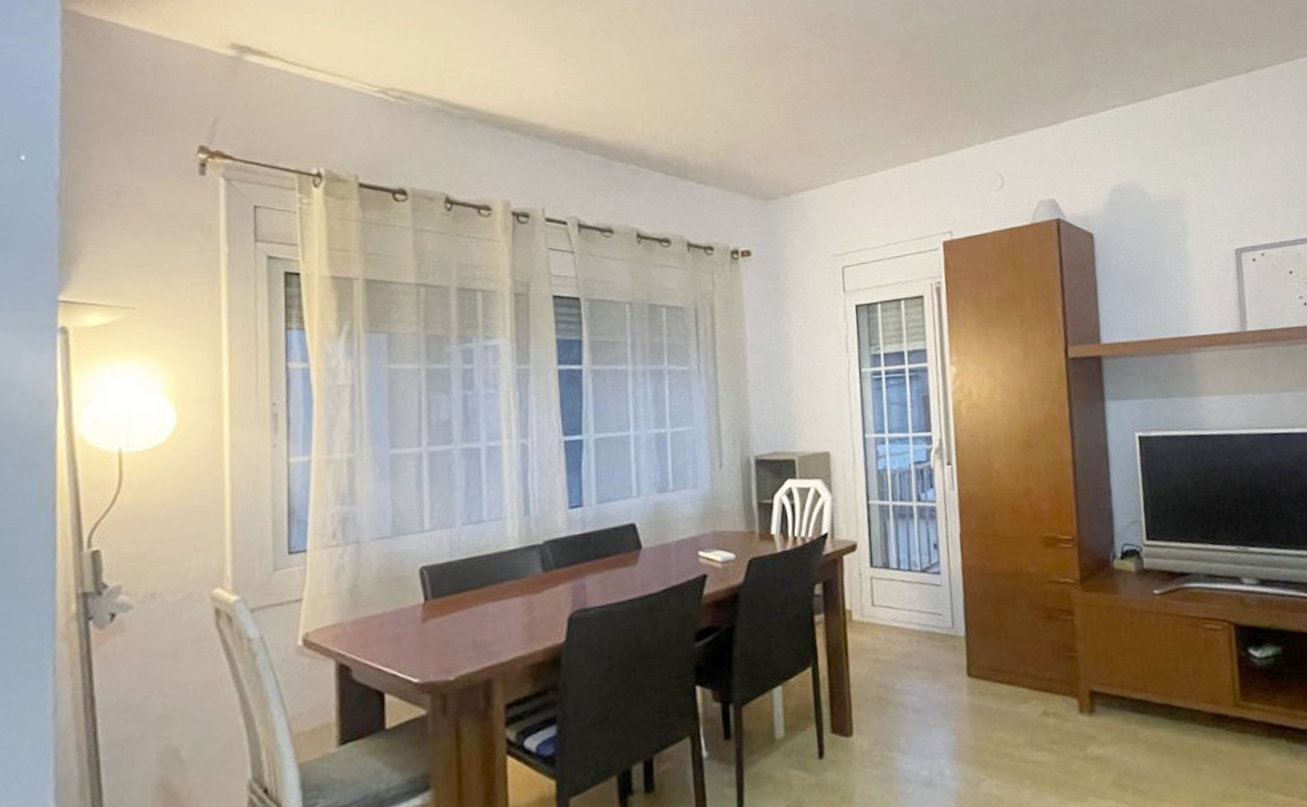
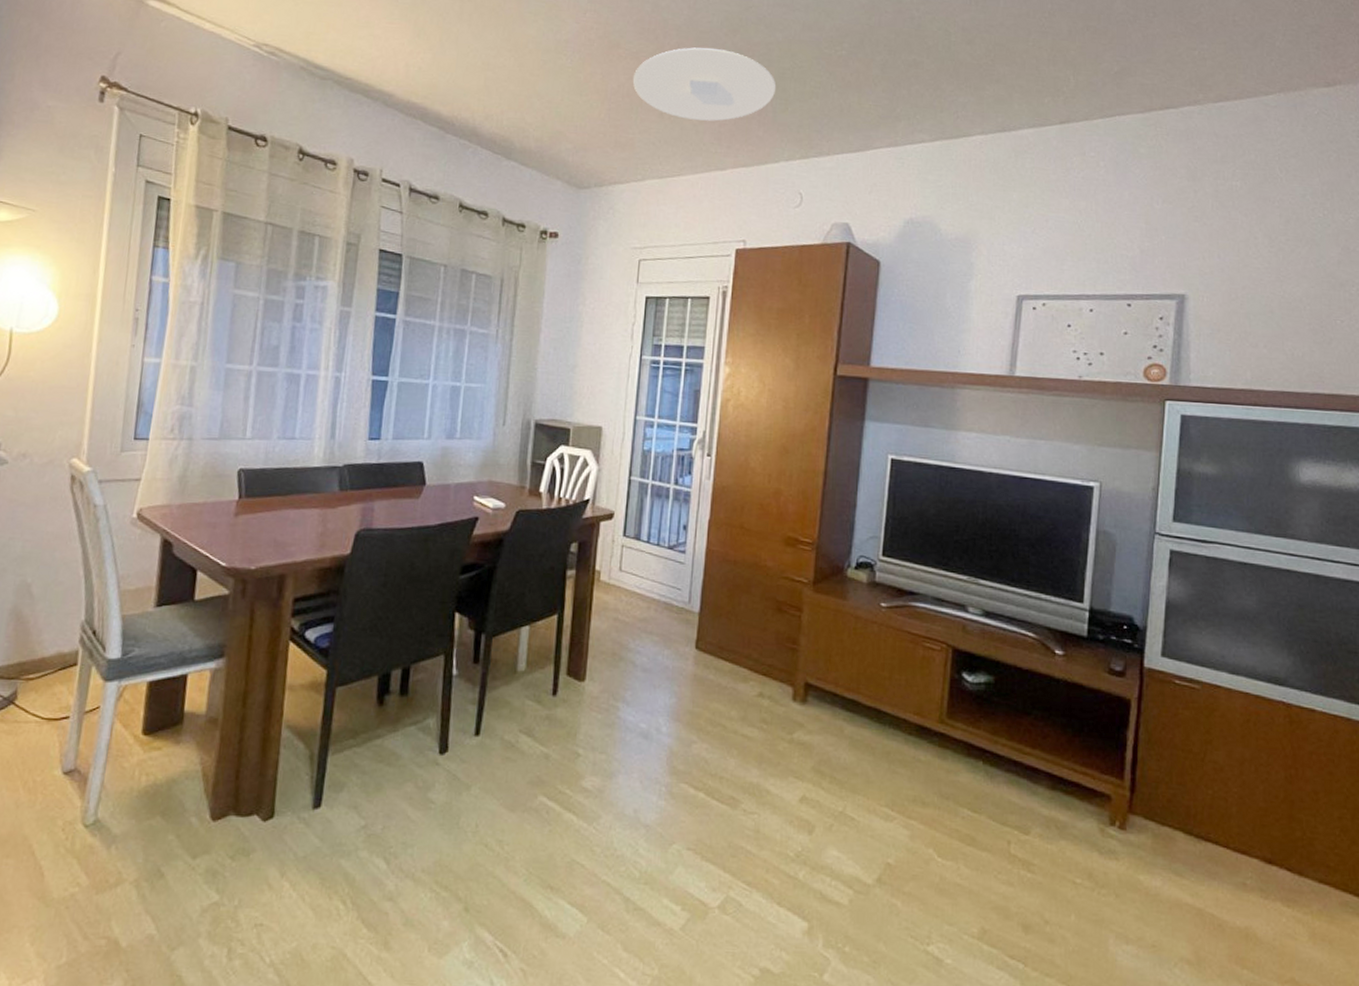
ceiling light: none [806,37,959,114] -> present [632,47,777,121]

